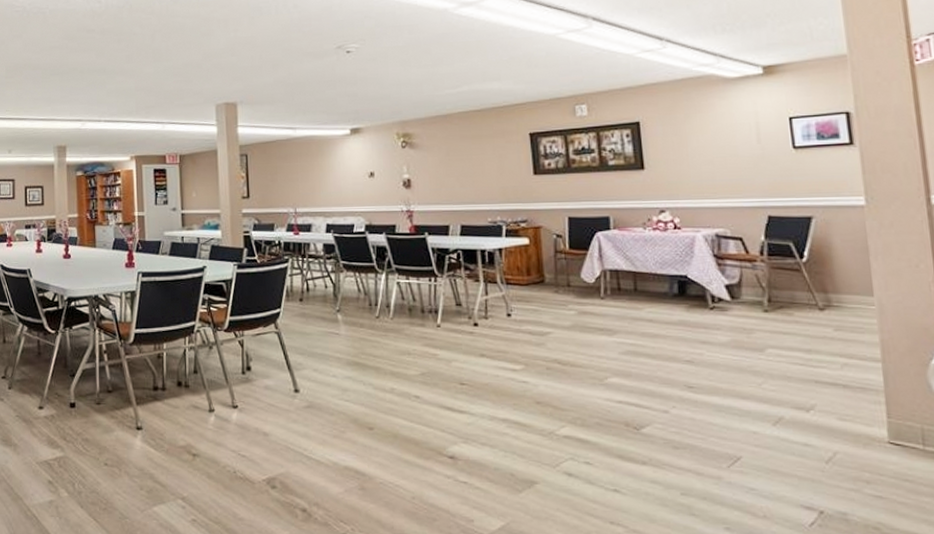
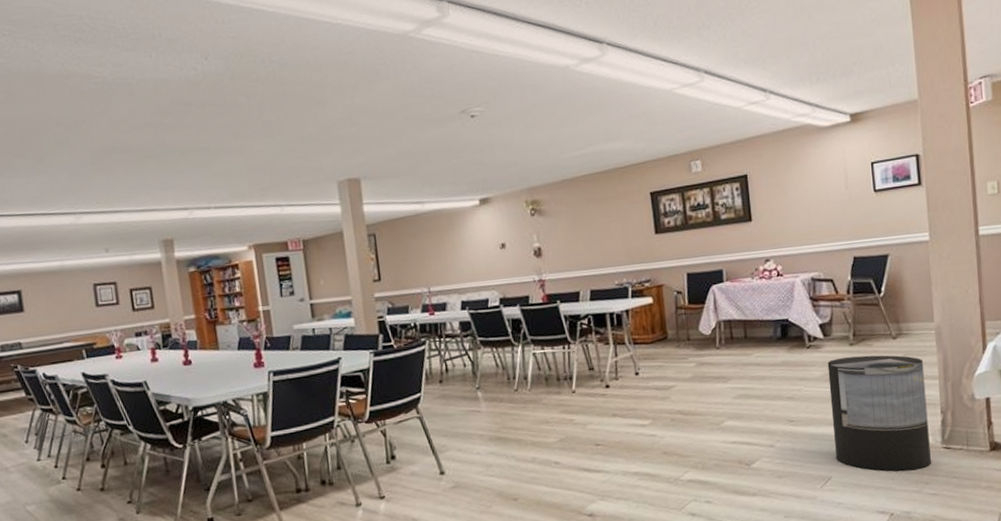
trash can: none [735,325,874,465] -> present [827,355,931,472]

